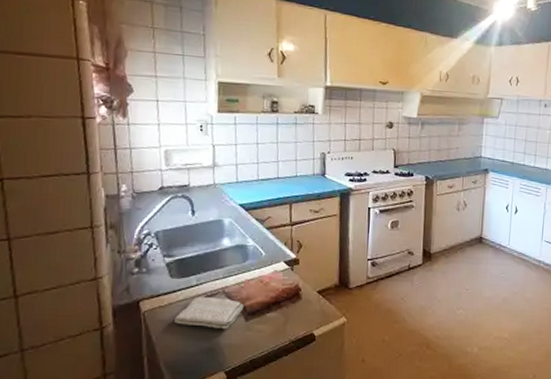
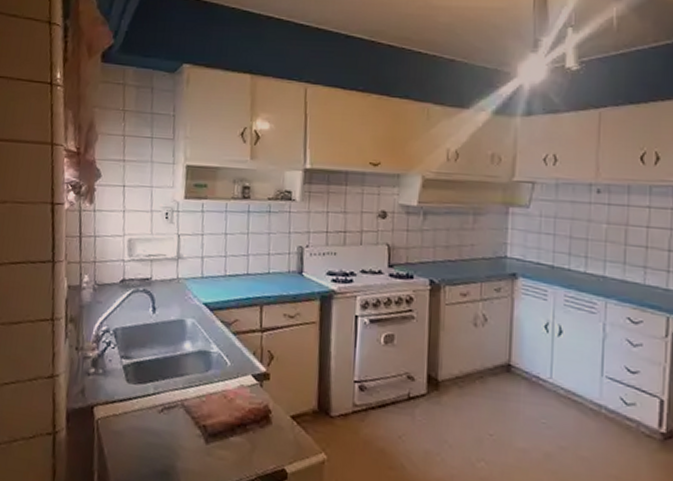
washcloth: present [174,296,244,329] -> none [128,407,204,450]

